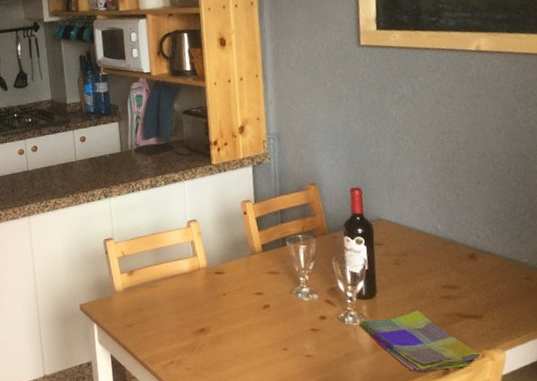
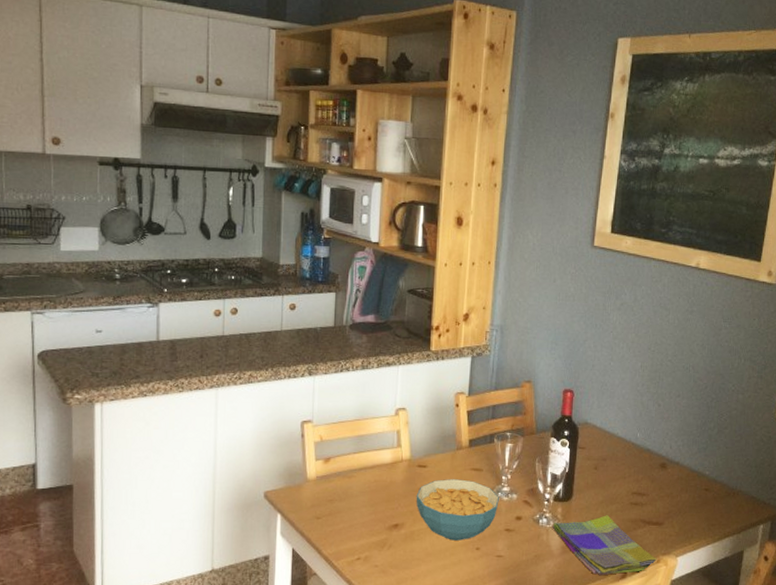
cereal bowl: none [217,282,300,342] -> present [416,478,499,540]

